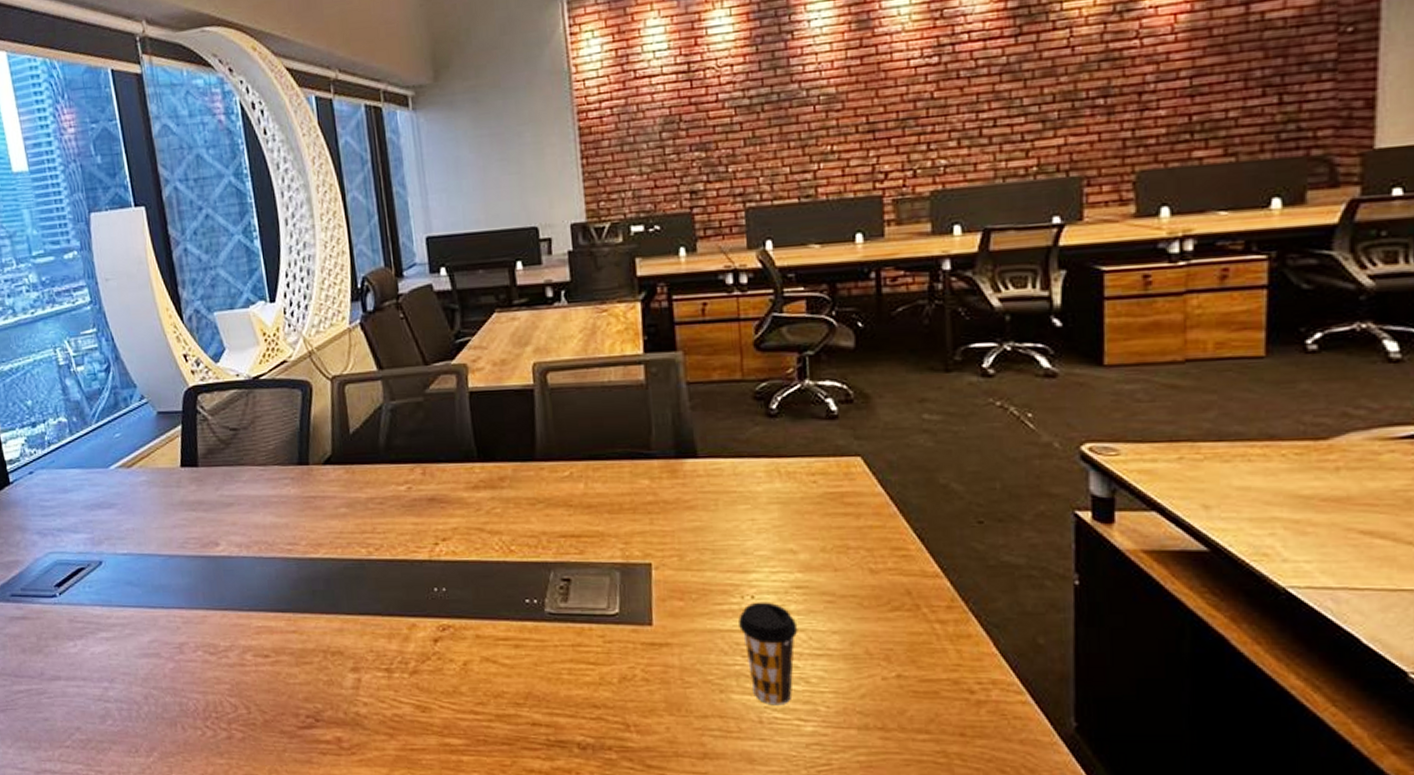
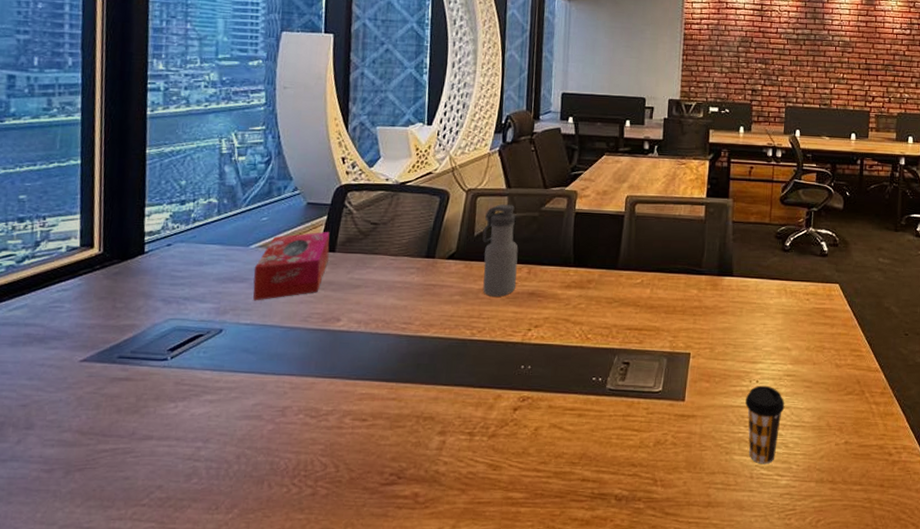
tissue box: none [118,443,193,528] -> present [253,231,330,301]
water bottle: none [358,390,412,506] -> present [482,204,518,297]

